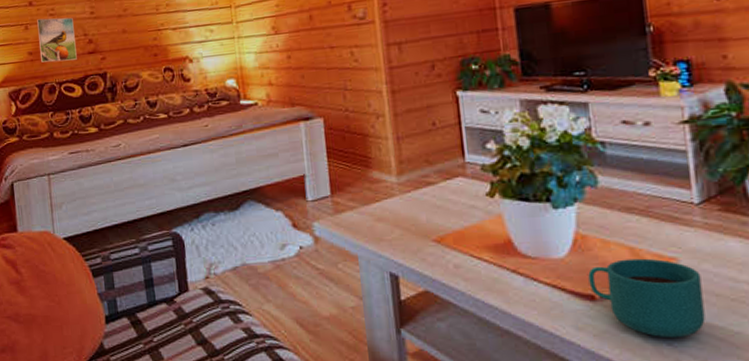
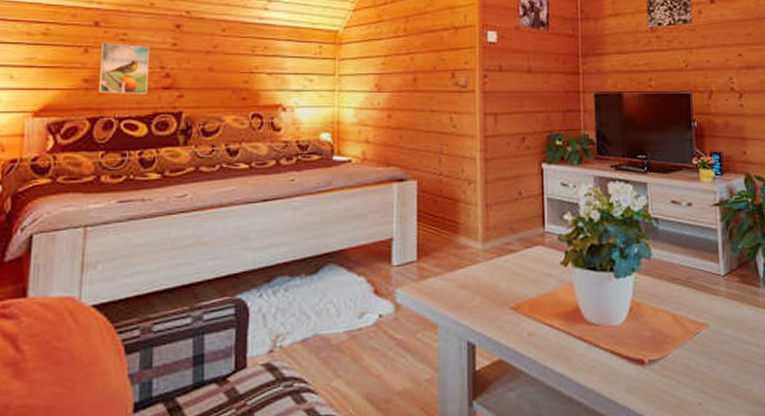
cup: present [588,258,706,339] -> none [640,324,726,398]

